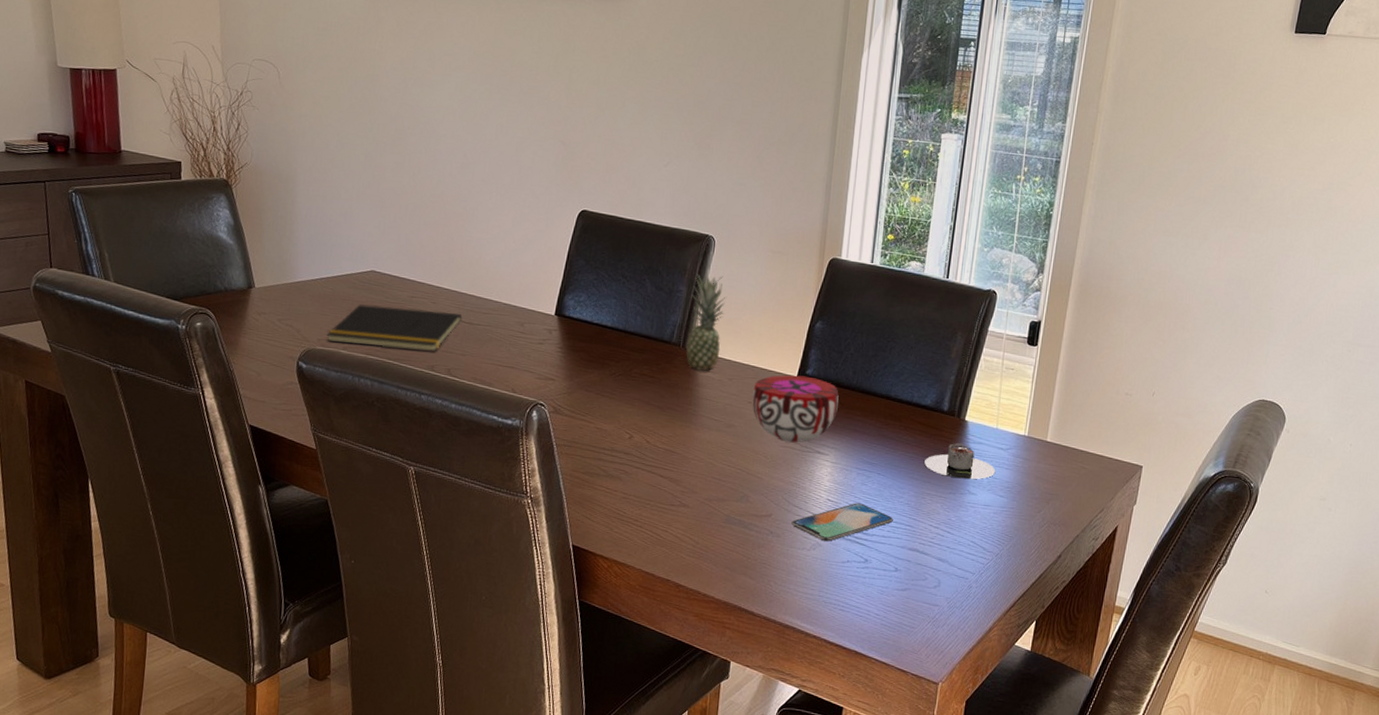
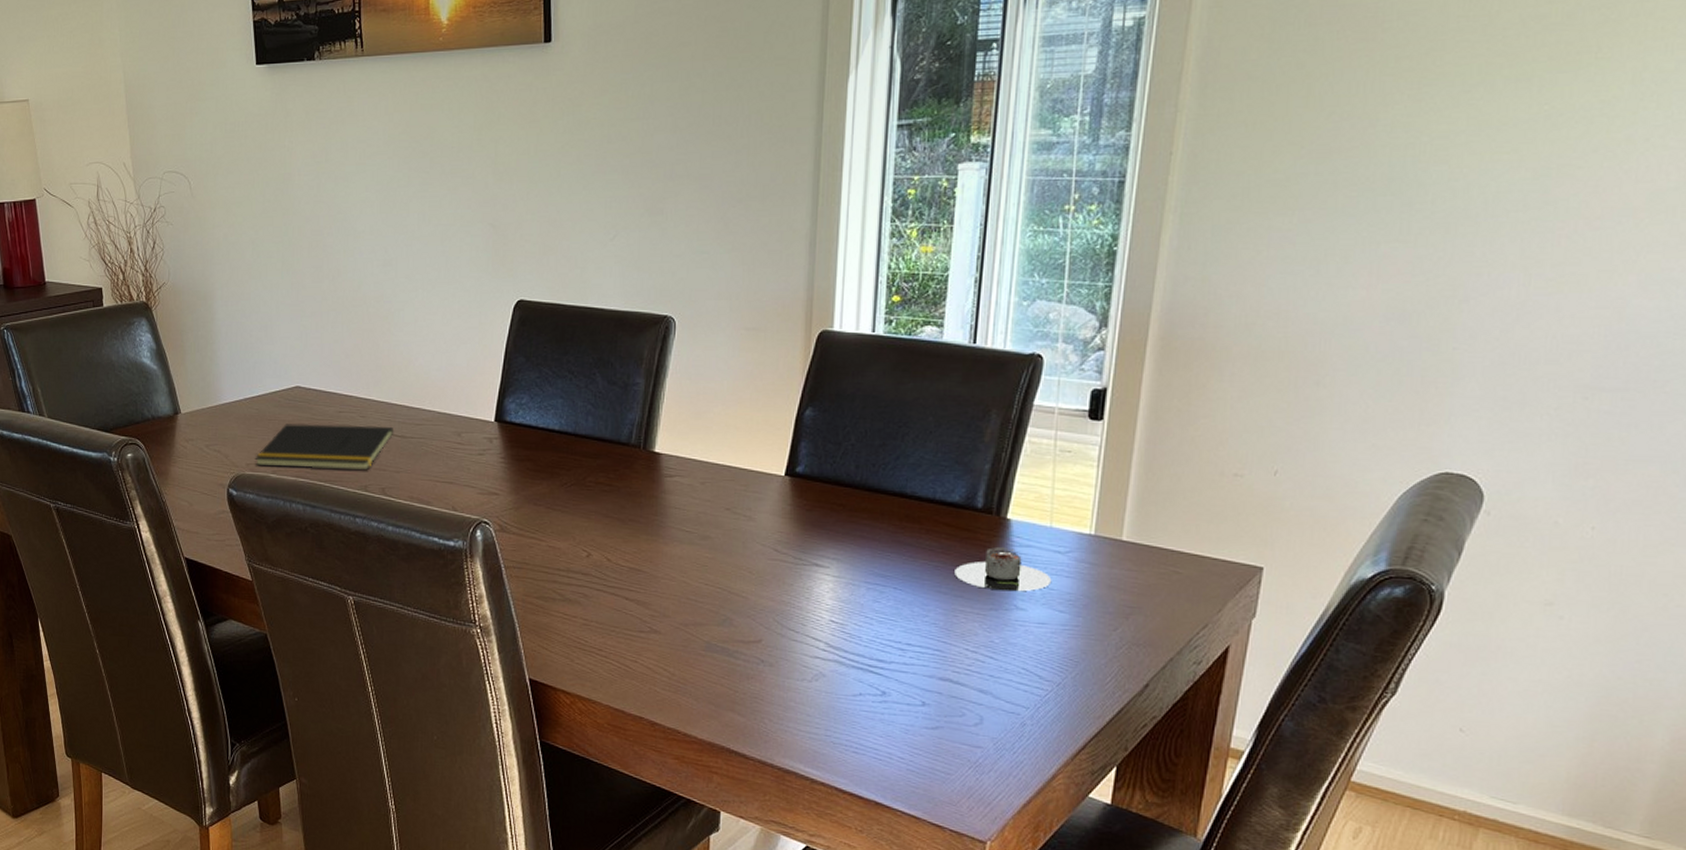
fruit: present [685,274,726,371] -> none [647,361,692,475]
decorative bowl: present [752,375,839,443] -> none [731,474,839,555]
smartphone: present [791,503,893,542] -> none [786,624,917,671]

